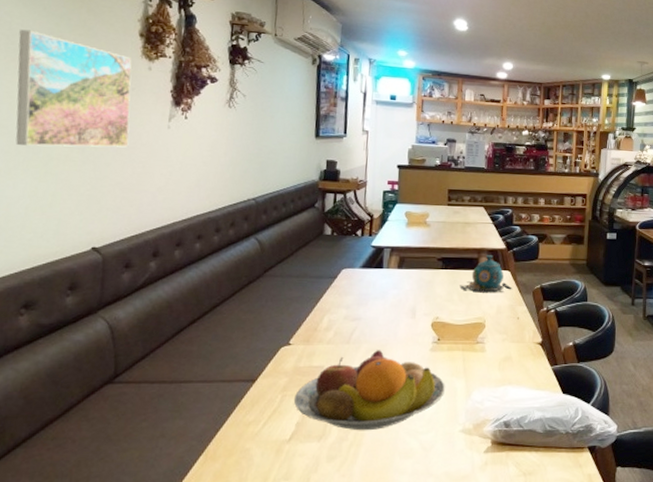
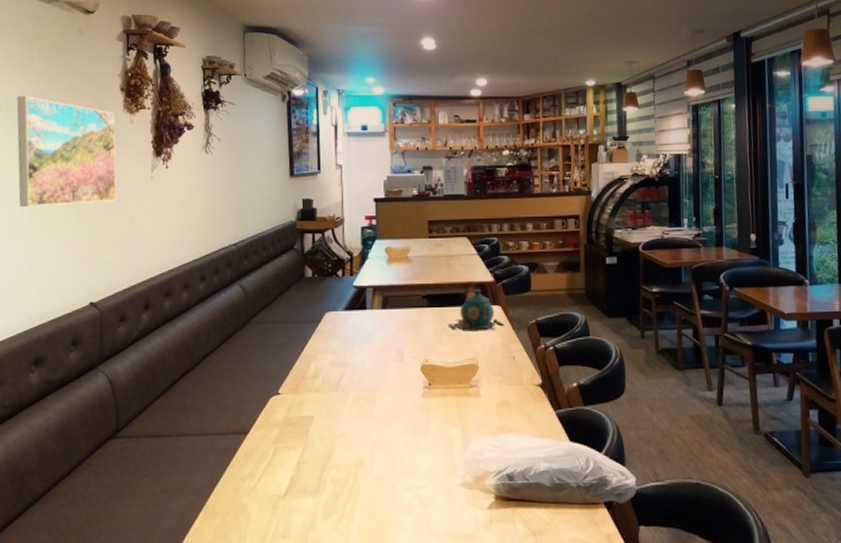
fruit bowl: present [293,350,445,431] -> none [286,397,440,485]

